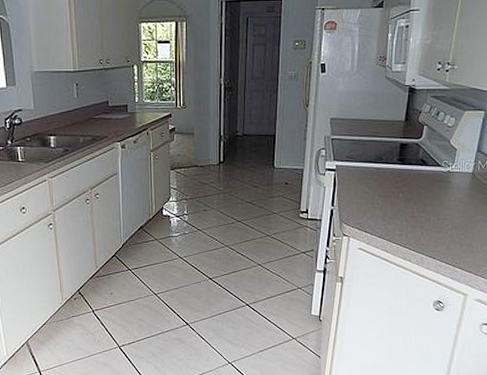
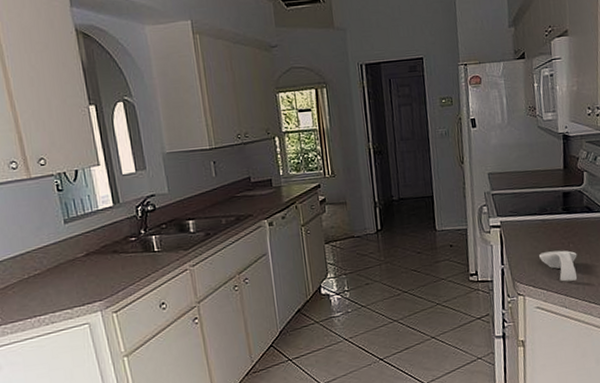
spoon rest: none [369,198,405,228] -> present [539,250,578,282]

